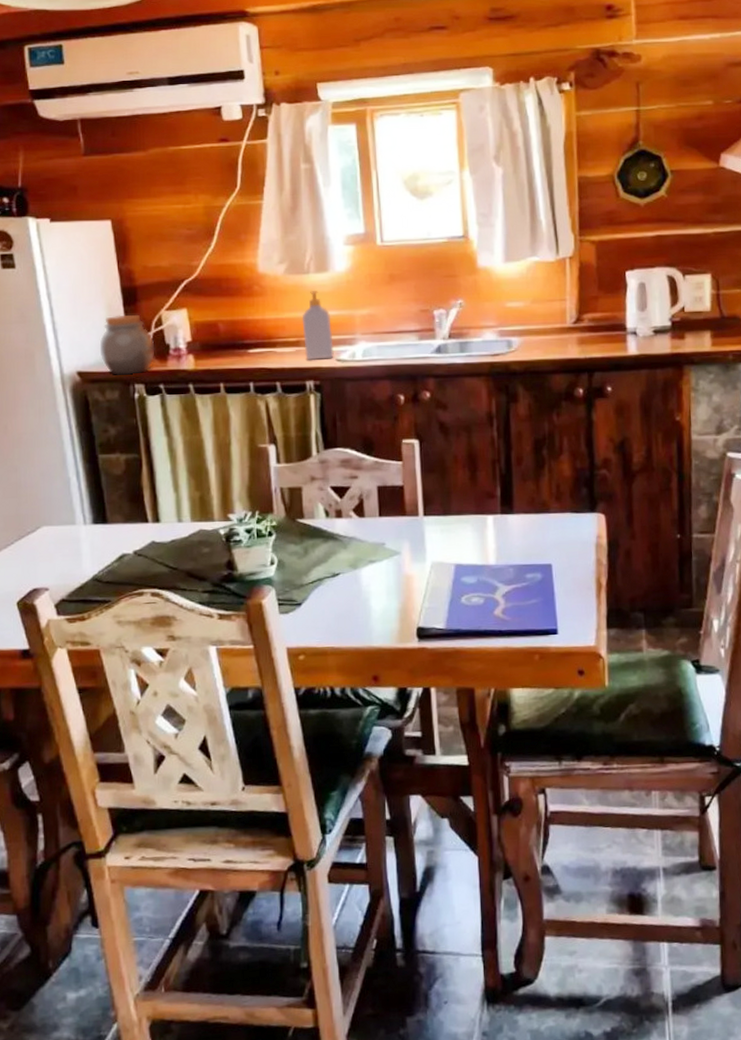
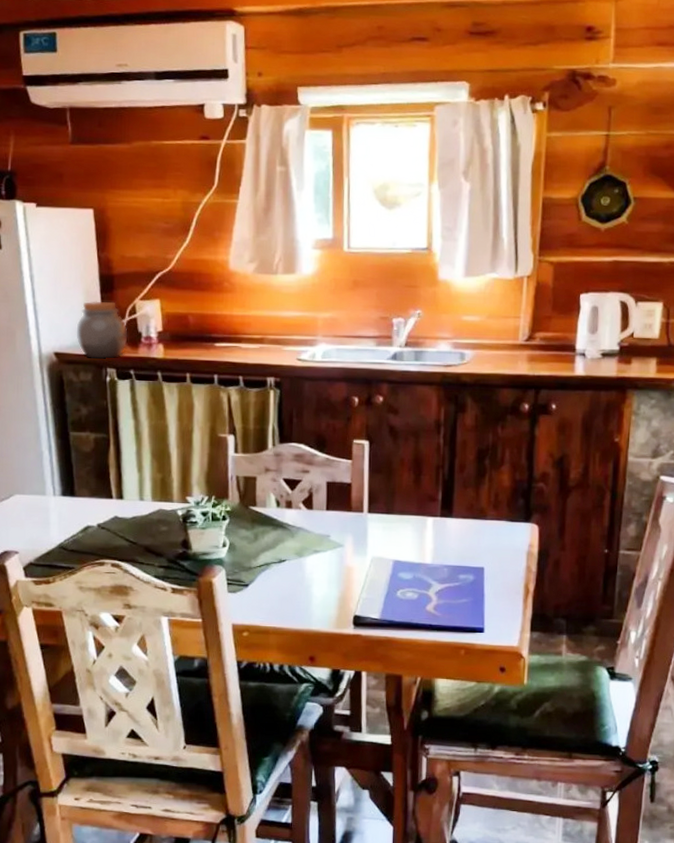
soap bottle: present [302,291,334,361] -> none [267,291,295,359]

